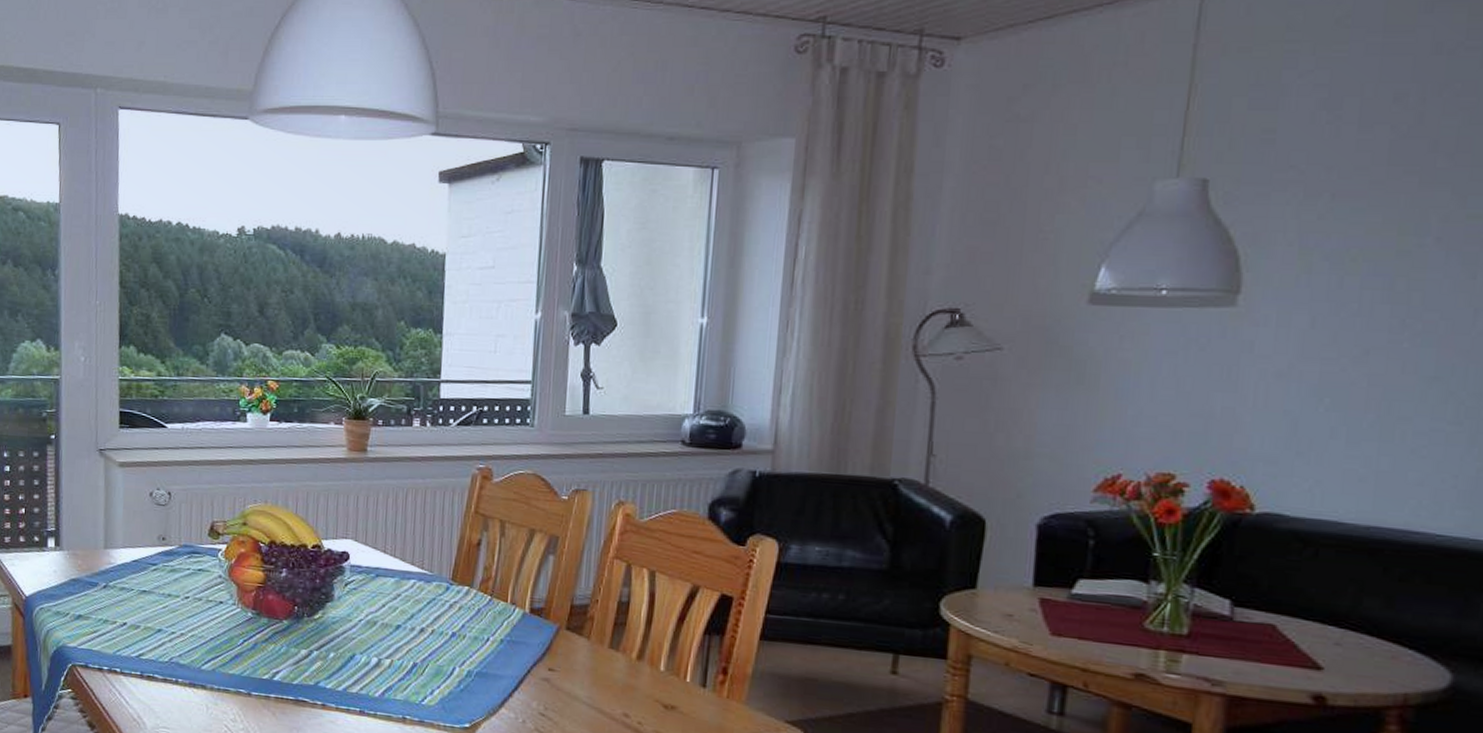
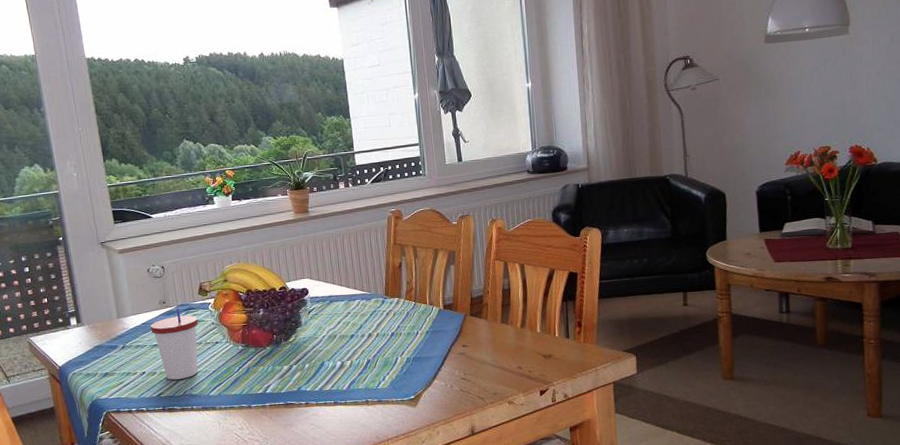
cup: none [142,548,202,641] -> present [150,308,198,380]

